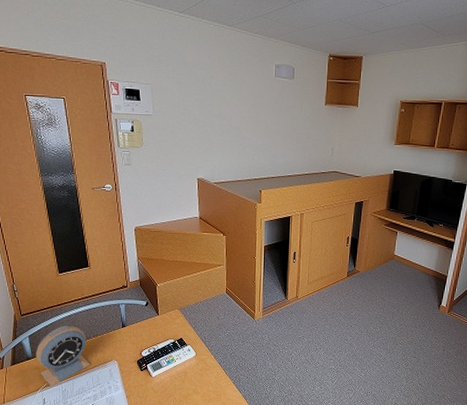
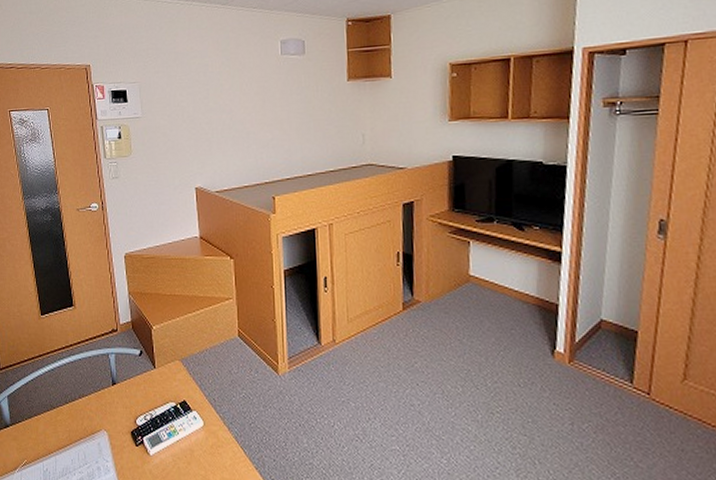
alarm clock: present [35,325,91,387] -> none [14,382,76,465]

